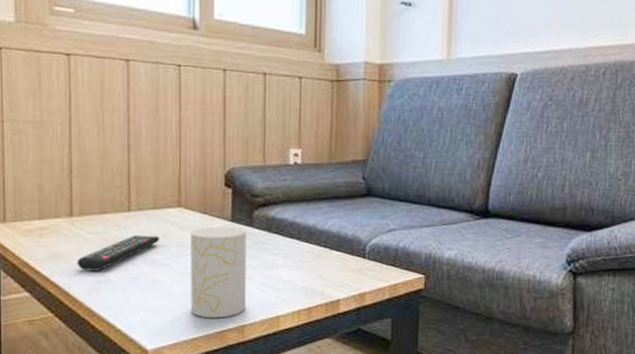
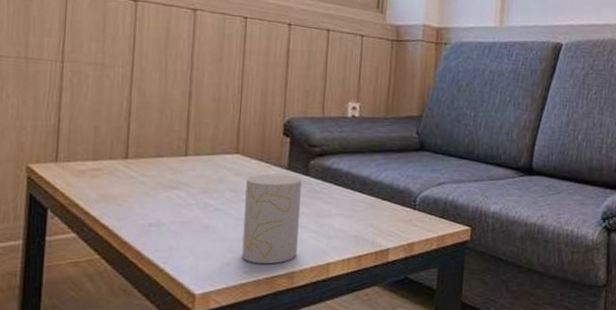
remote control: present [77,235,160,271] -> none [128,179,216,214]

